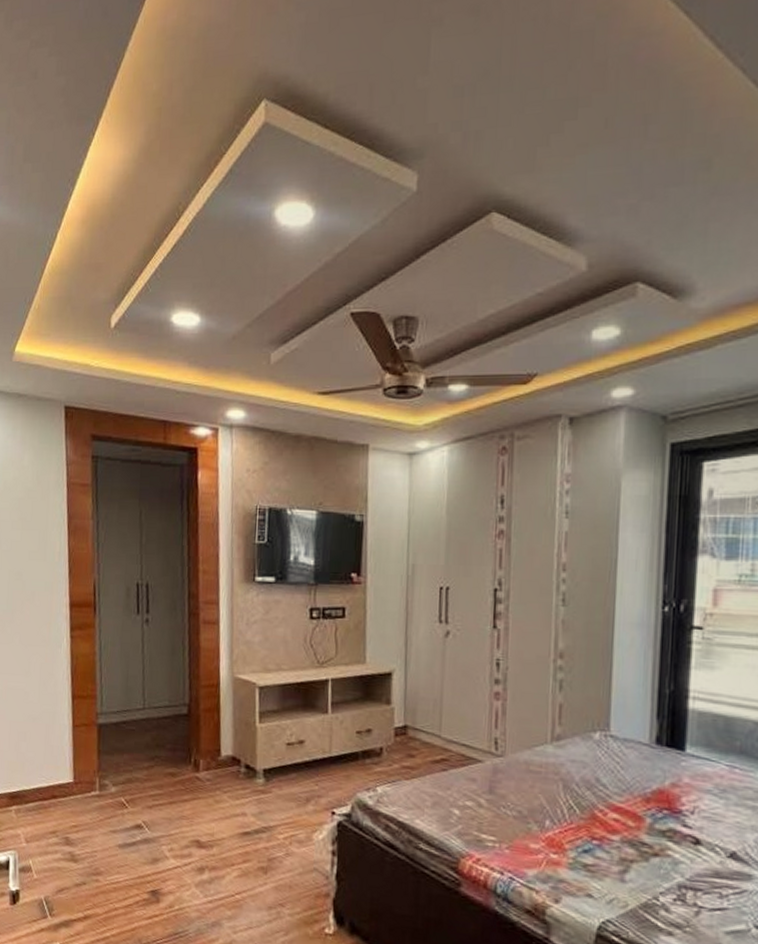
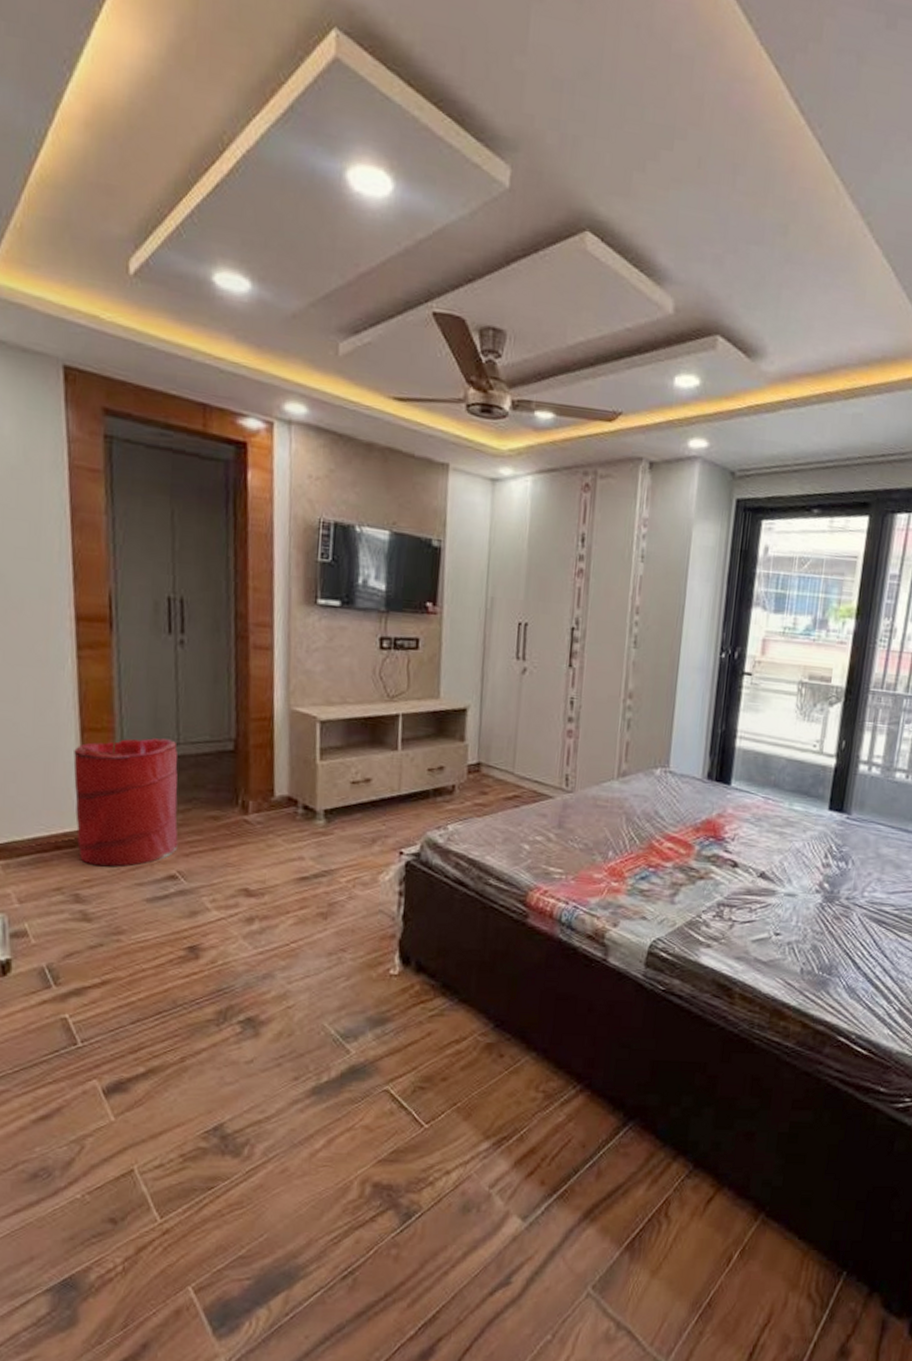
laundry hamper: none [66,703,144,816] -> present [73,737,179,867]

